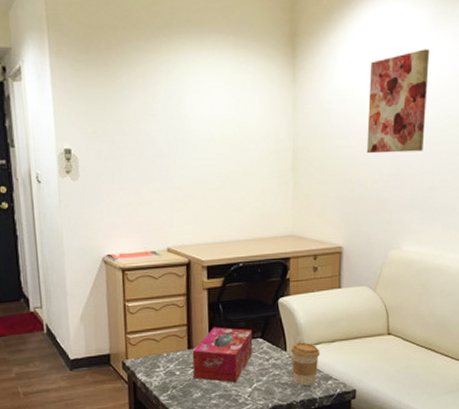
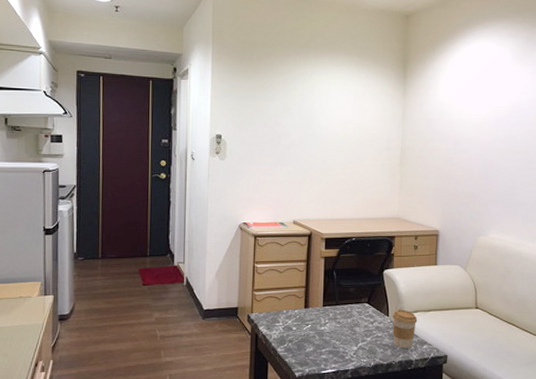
tissue box: present [192,327,253,382] -> none [308,290,361,340]
wall art: present [366,49,430,154] -> none [461,78,513,158]

